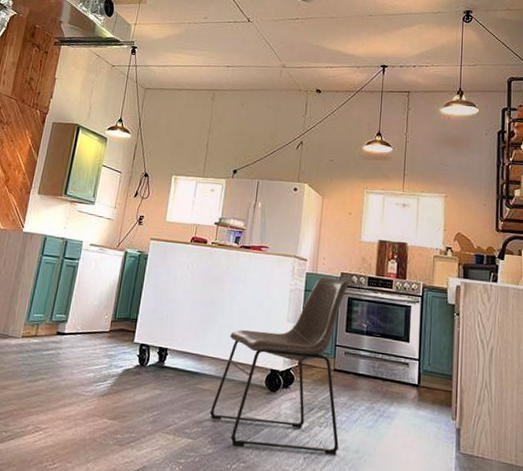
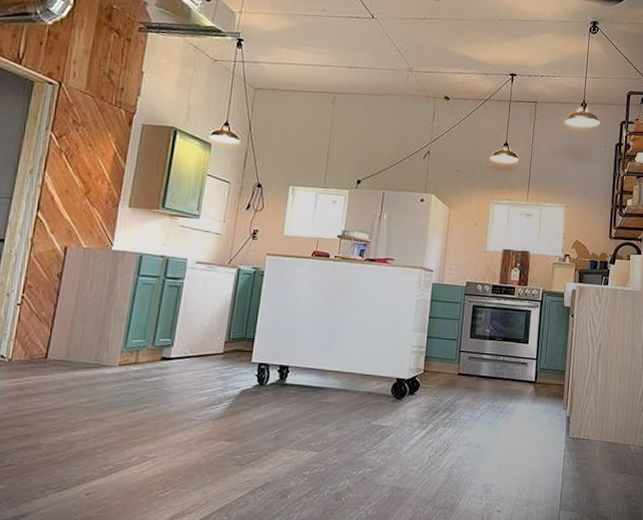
chair: present [209,277,349,456] -> none [334,287,474,453]

